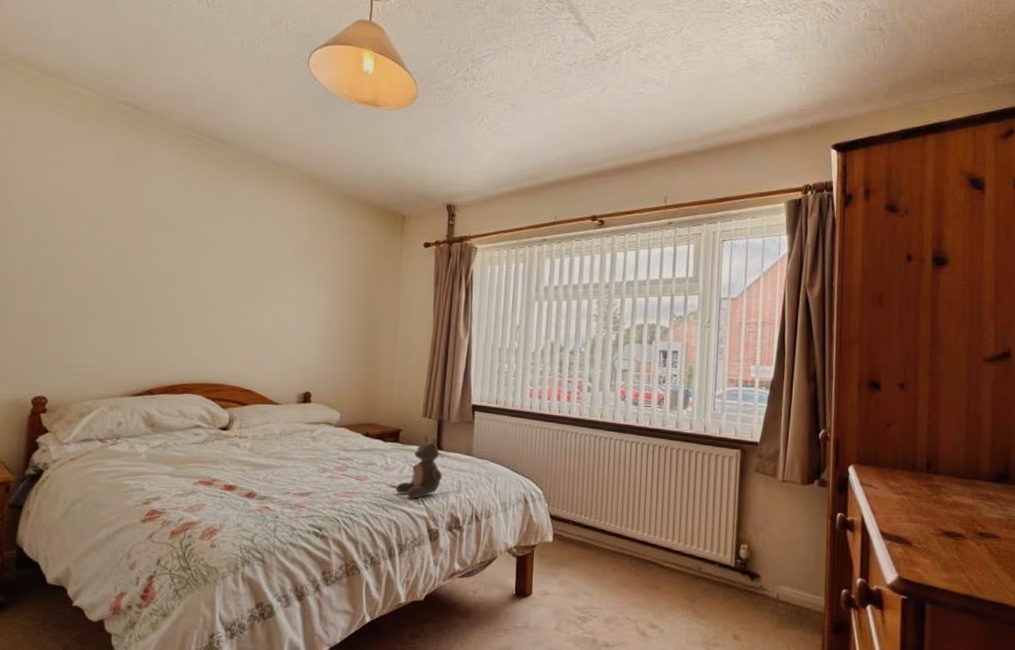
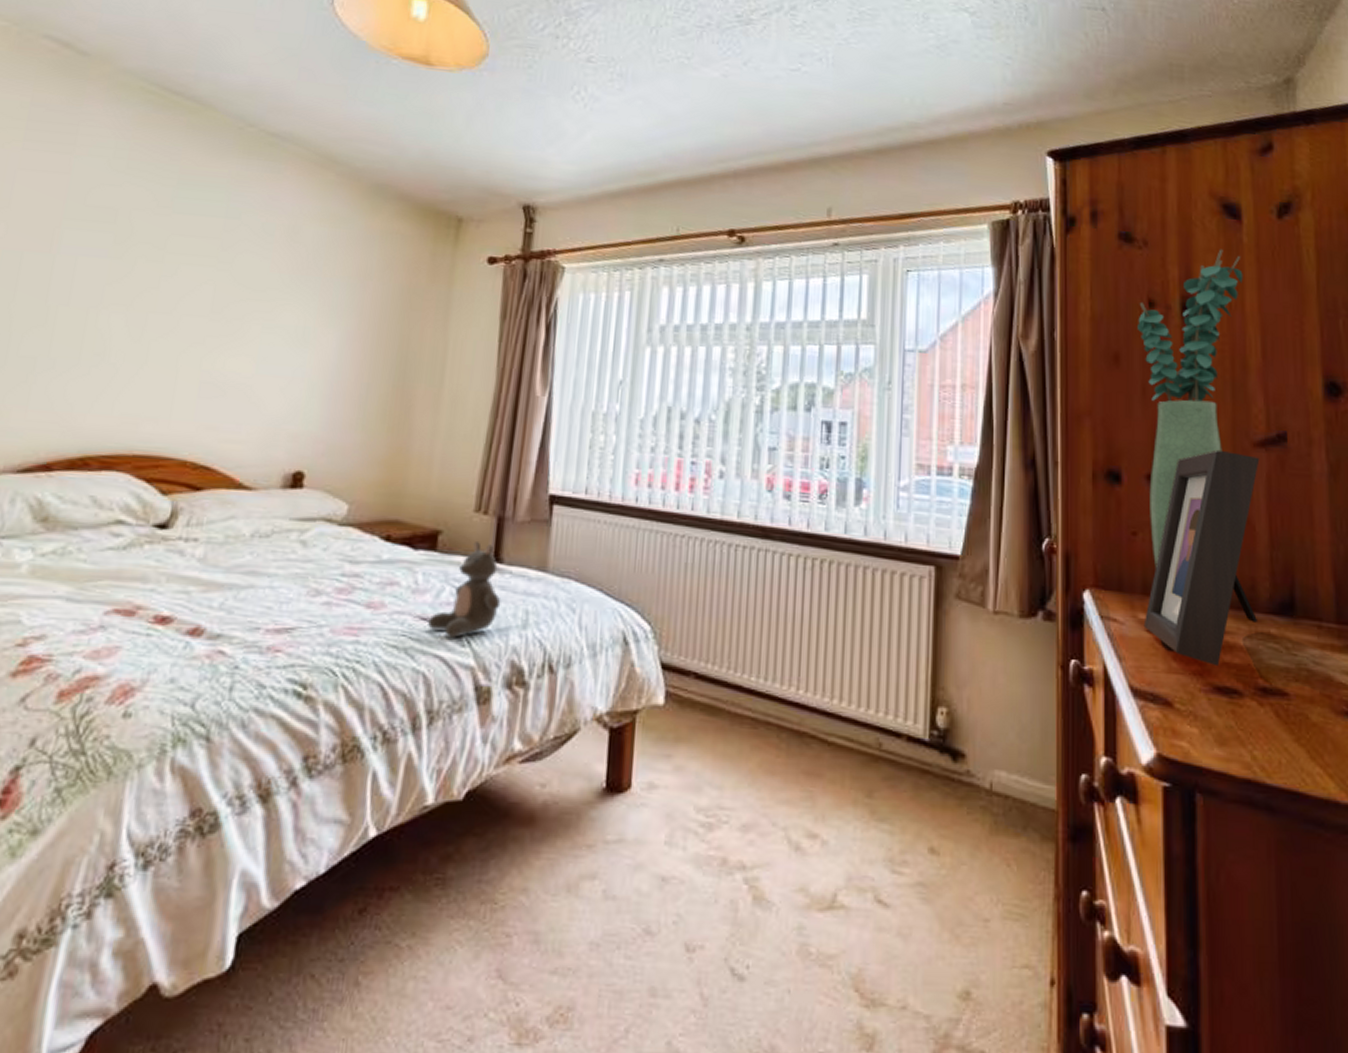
picture frame: none [892,364,988,518] -> present [1143,449,1260,667]
vase: none [897,214,983,450] -> present [1136,249,1243,568]

